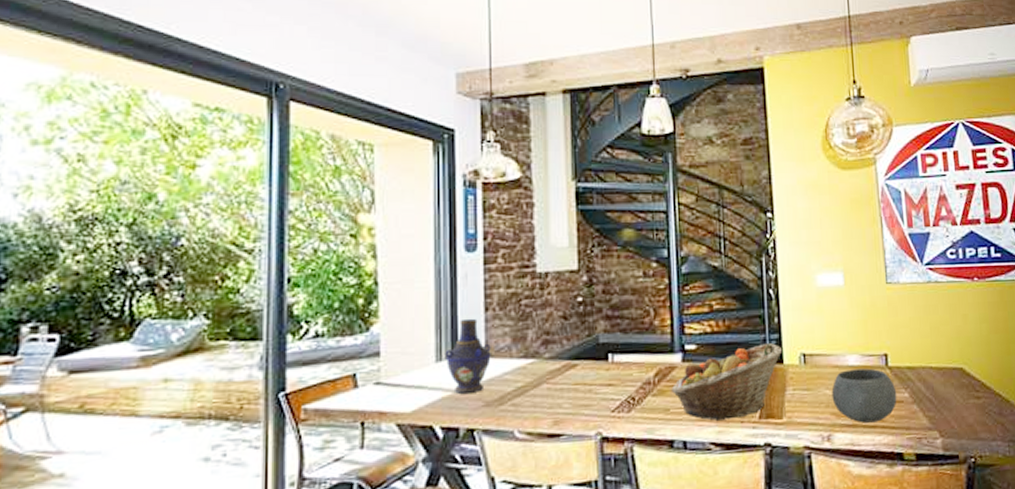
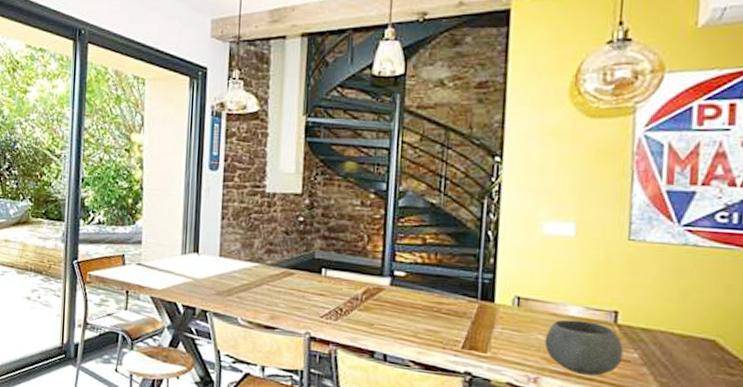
vase: present [445,318,491,394] -> none [188,223,224,283]
fruit basket: present [671,343,783,421] -> none [377,281,496,345]

